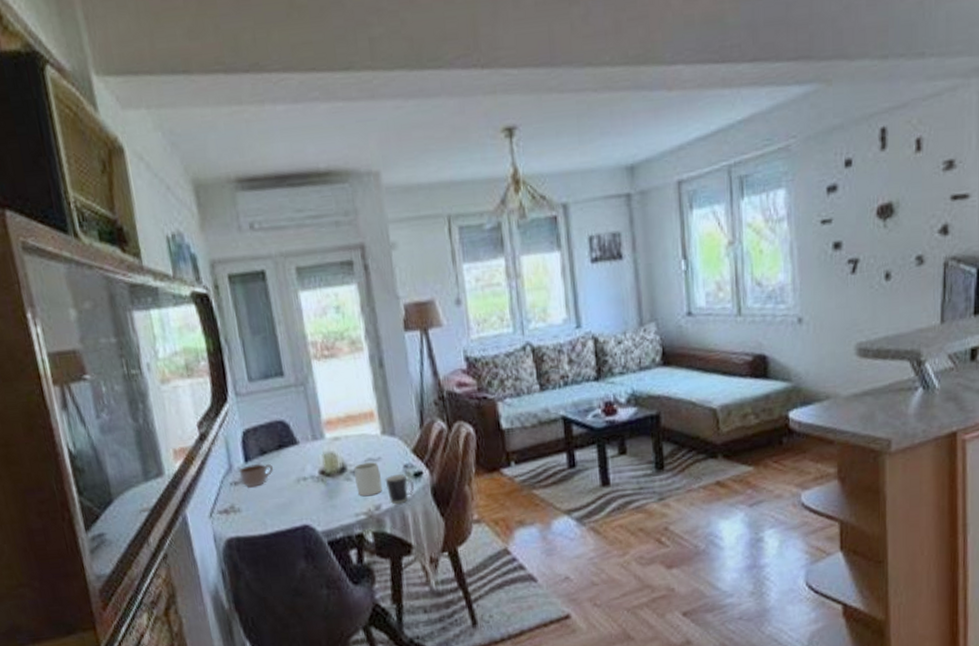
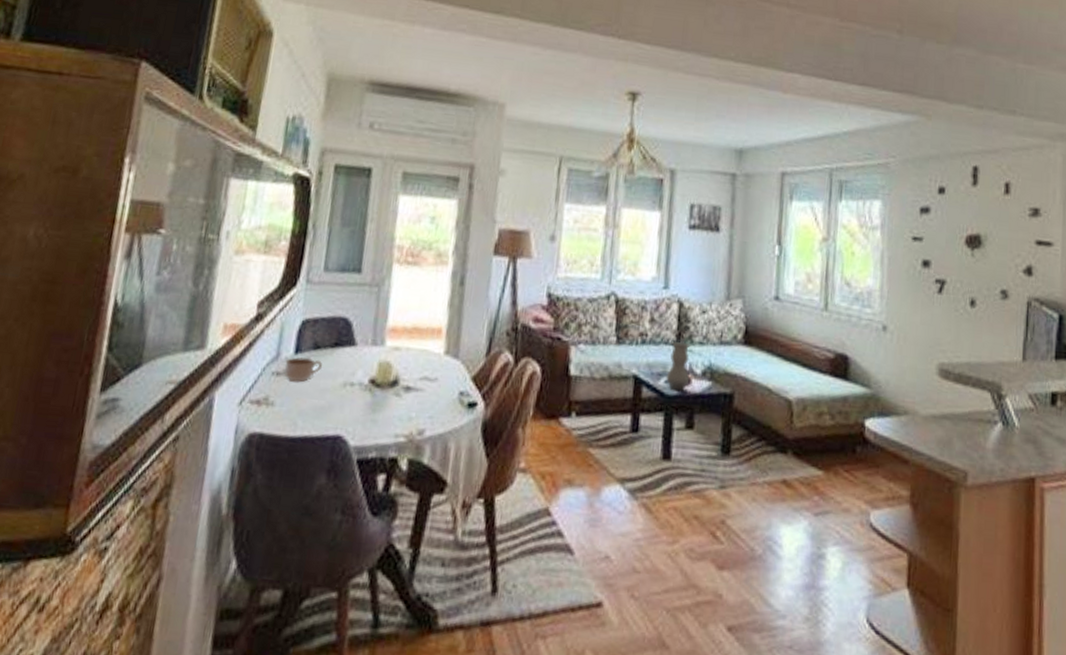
mug: present [354,462,382,497] -> none [403,380,434,418]
mug: present [385,474,414,504] -> none [435,400,465,433]
vase: none [592,376,616,422] -> present [666,341,691,391]

